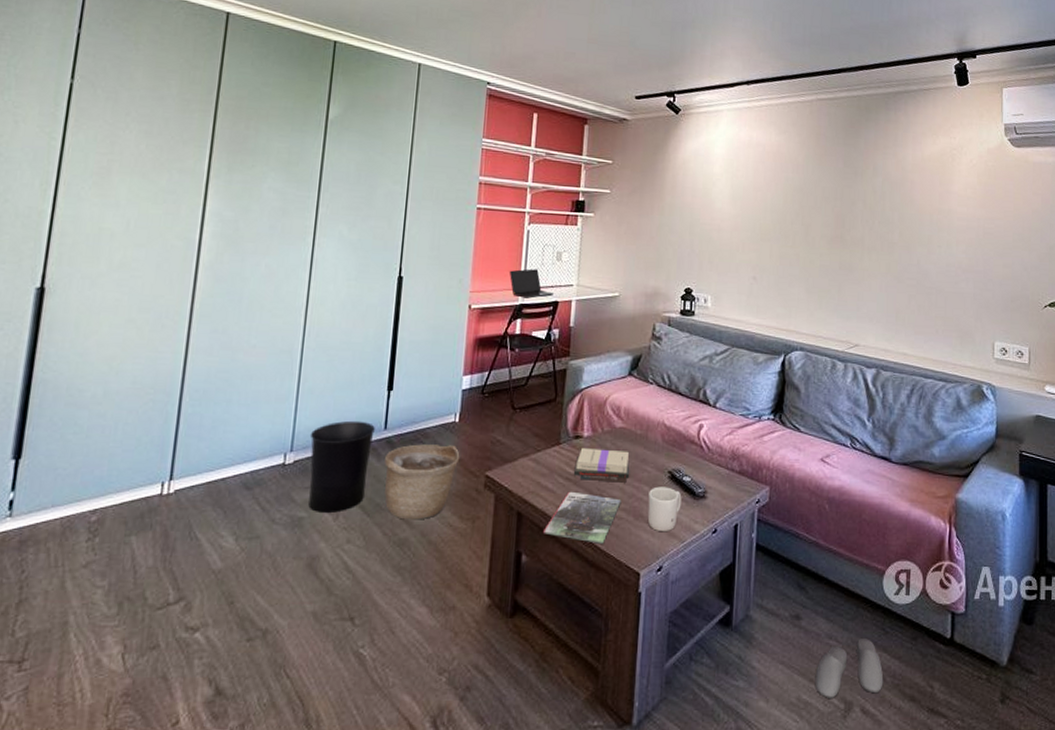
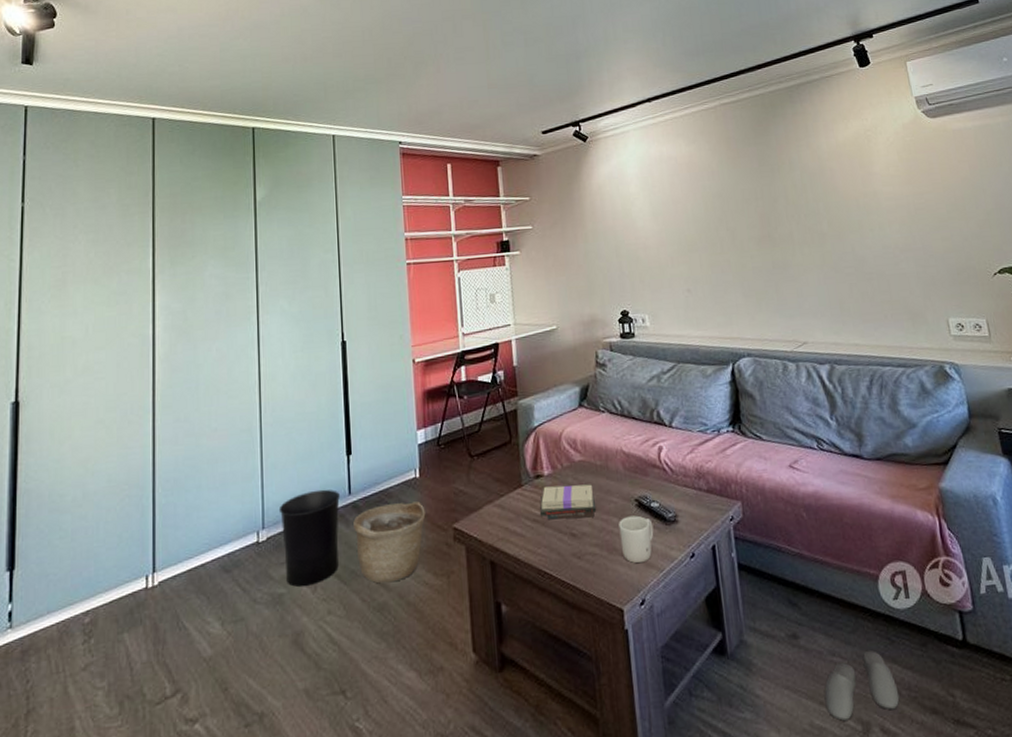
laptop: present [510,269,554,299] -> none [447,314,493,345]
magazine: present [542,491,622,544] -> none [518,532,593,584]

